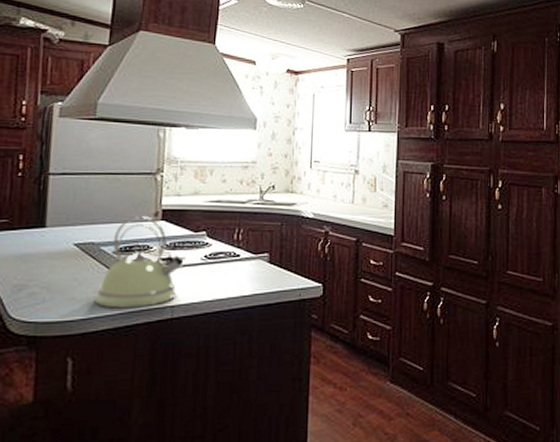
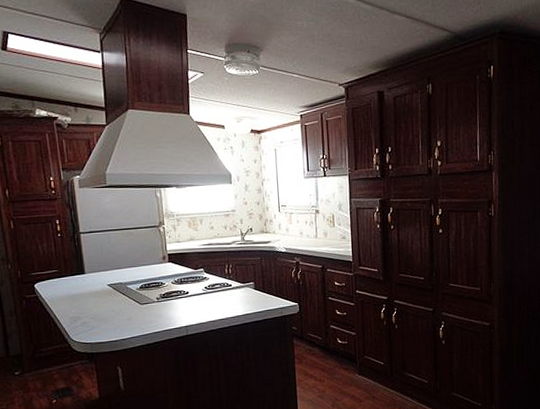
kettle: present [95,216,186,309] -> none [129,260,191,331]

